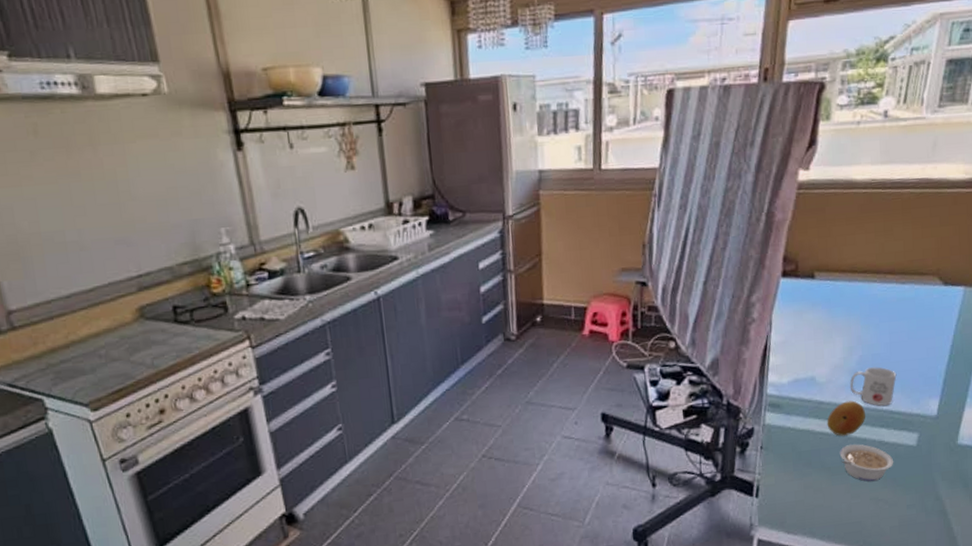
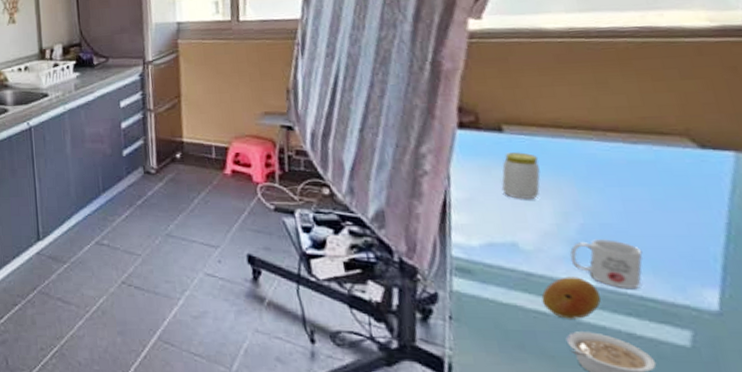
jar: none [808,296,837,339] -> present [501,152,541,200]

